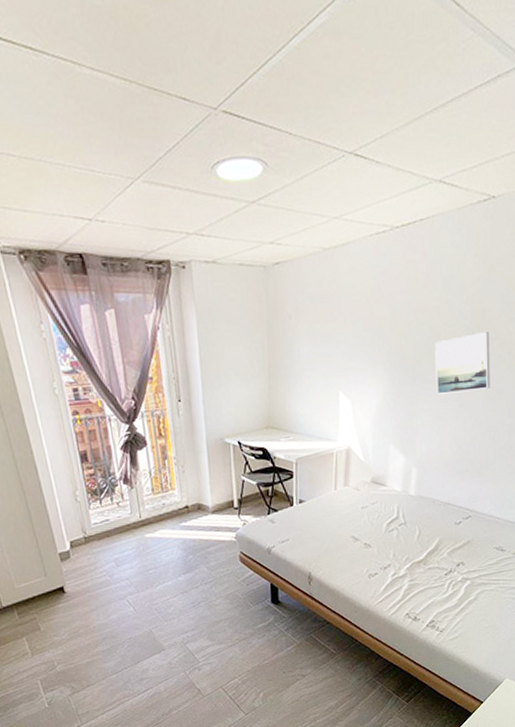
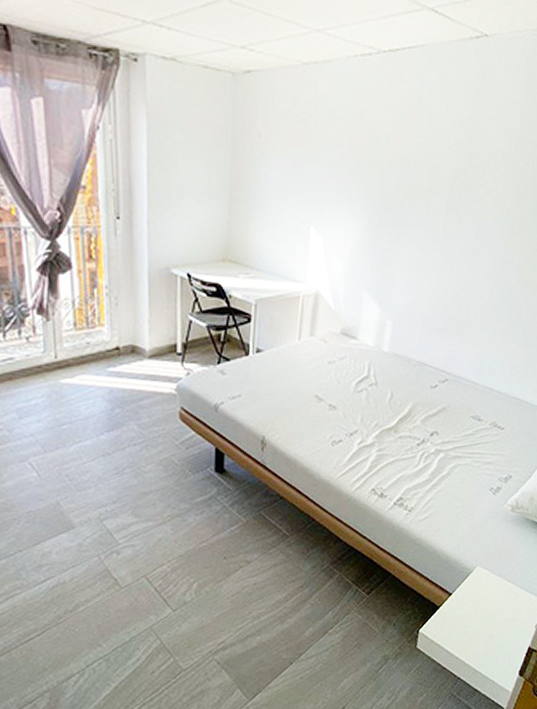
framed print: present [435,332,490,395] -> none [417,177,476,241]

